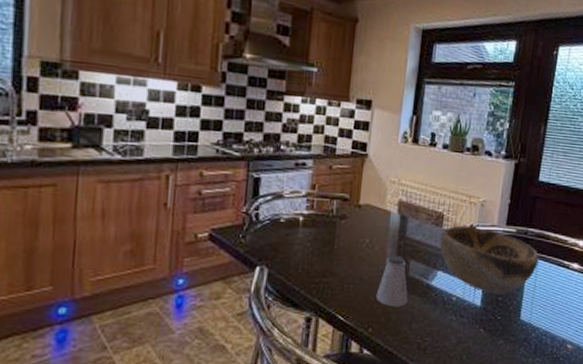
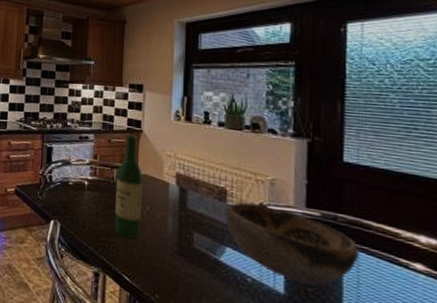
wine bottle: none [331,160,365,276] -> present [115,135,142,239]
saltshaker: present [375,255,408,307] -> none [160,224,195,279]

